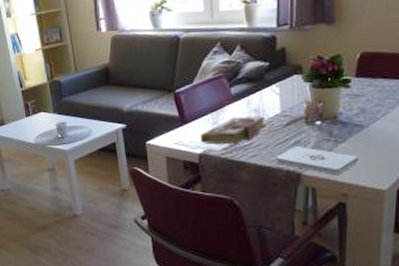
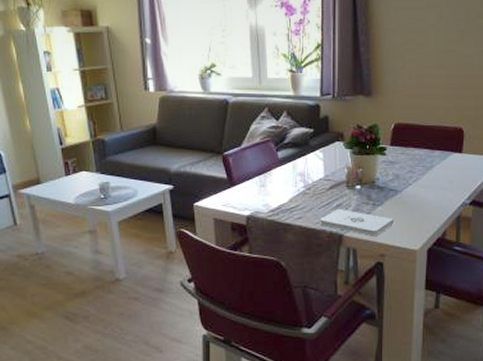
book: present [201,116,266,145] -> none [248,179,310,207]

